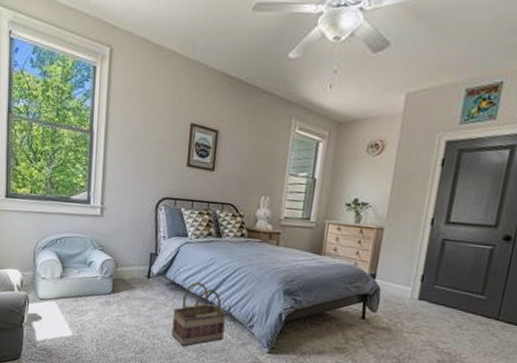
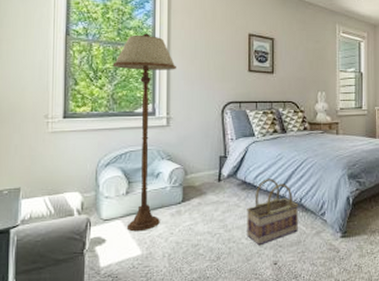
floor lamp: none [51,115,113,315] -> present [112,33,176,232]

